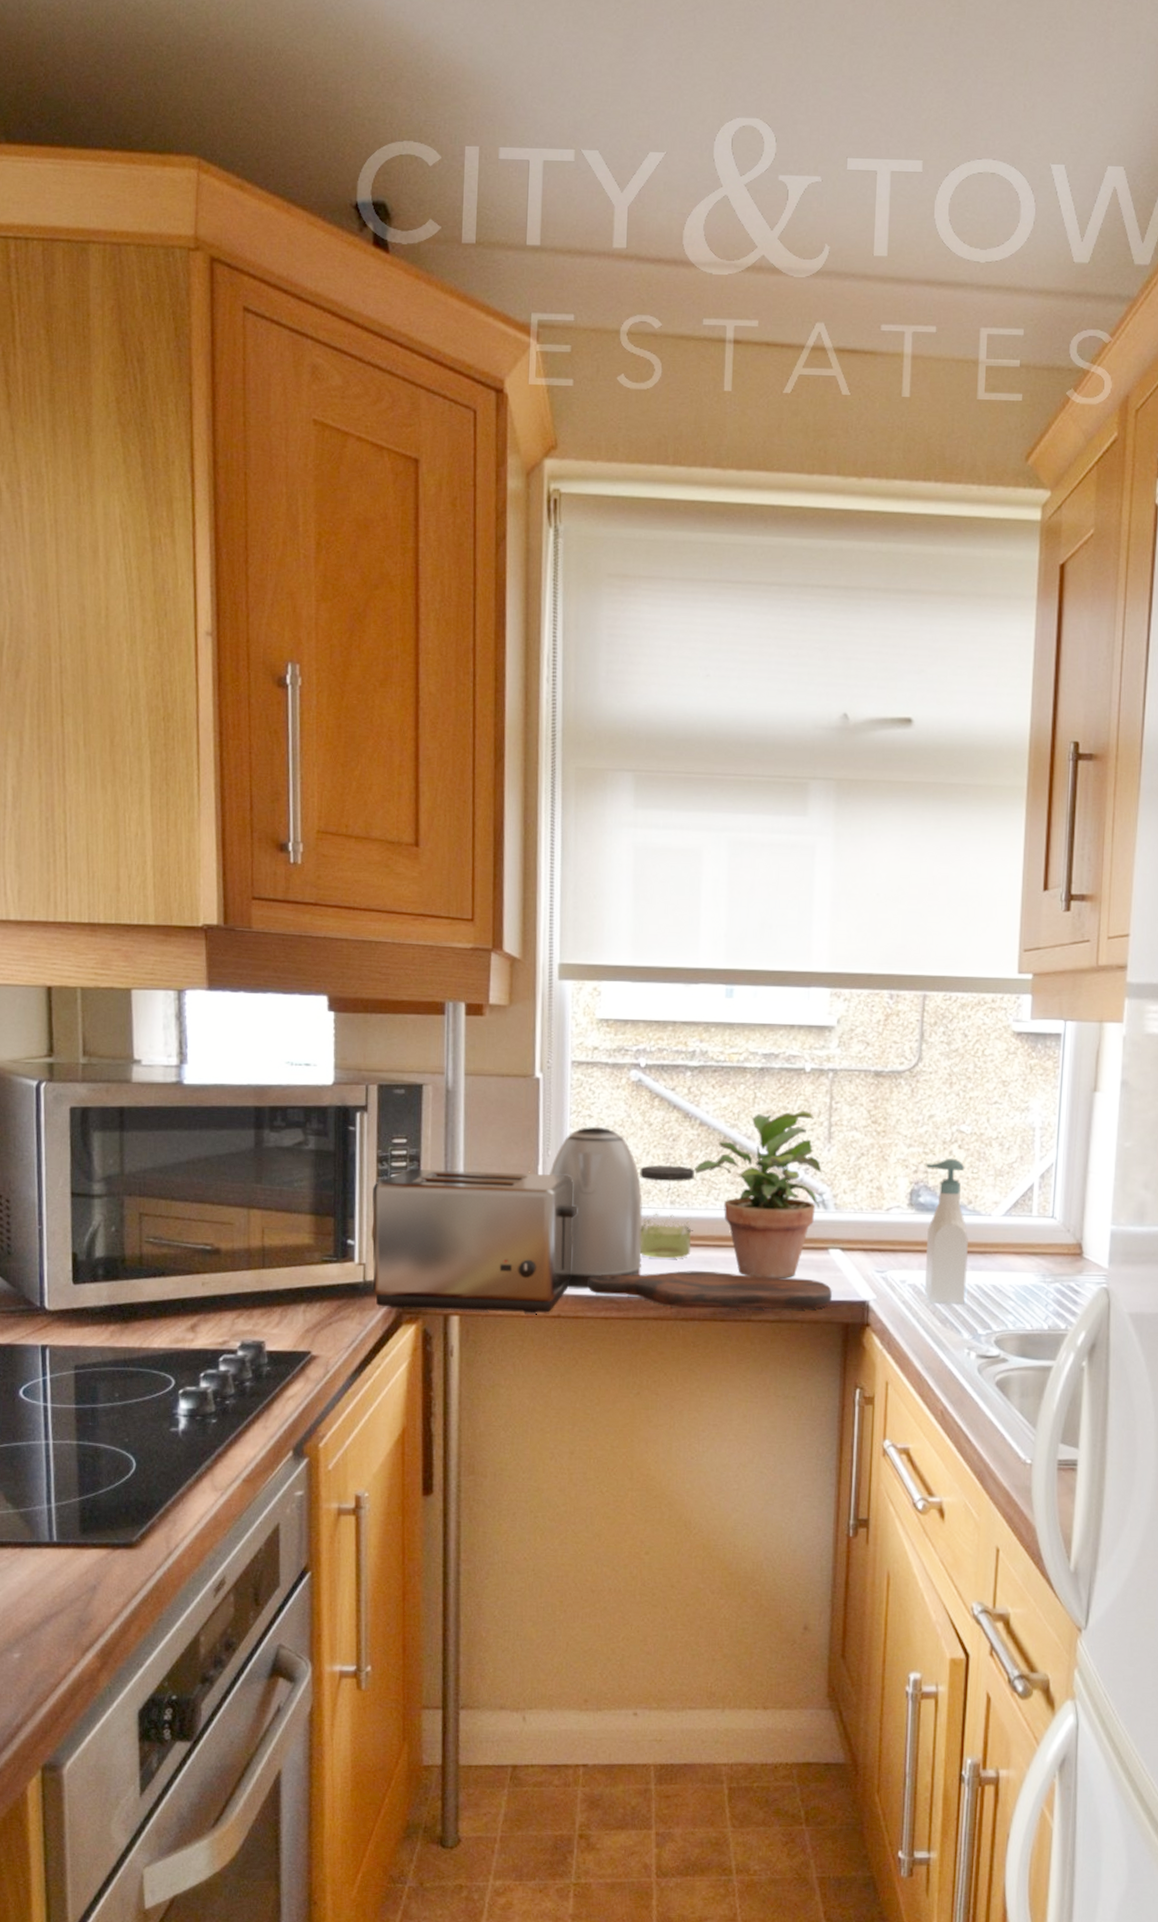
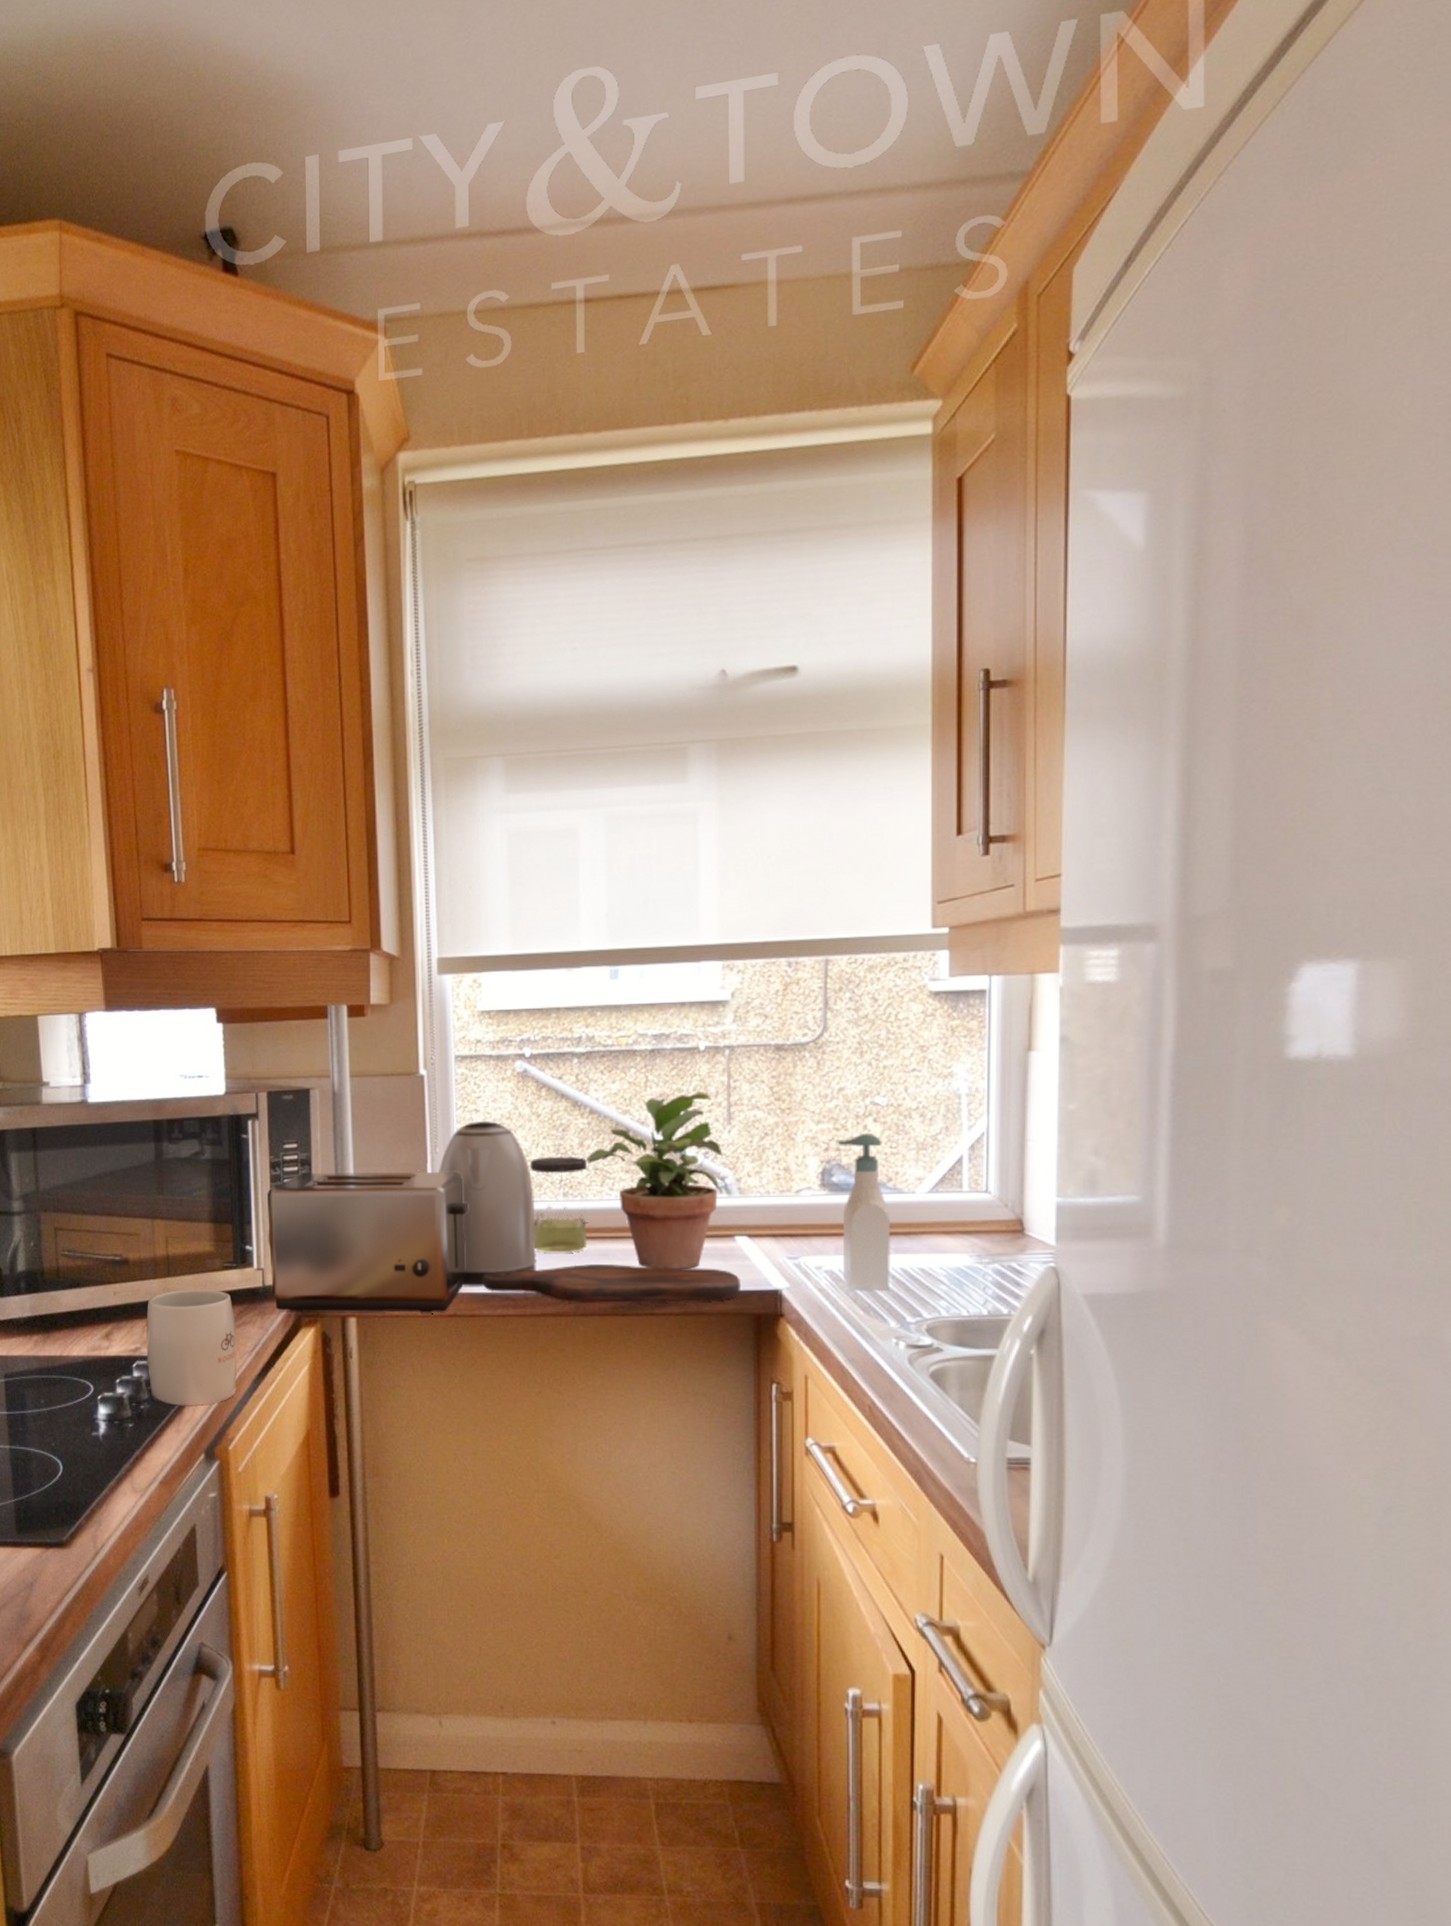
mug: none [235,1282,334,1403] -> present [146,1289,237,1407]

